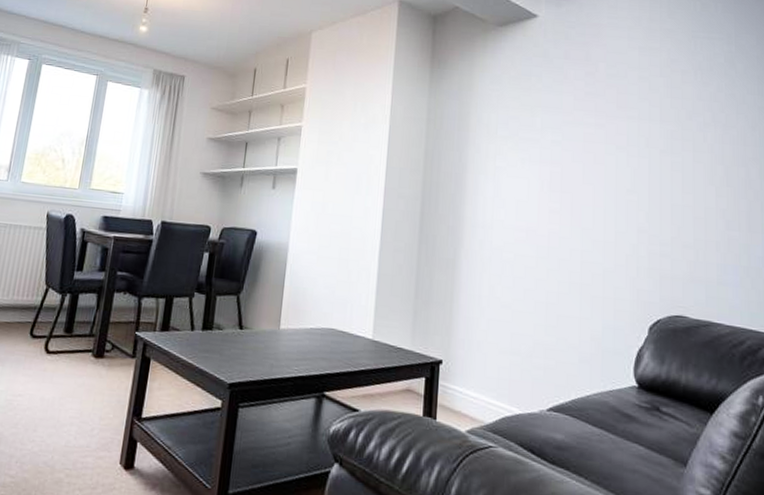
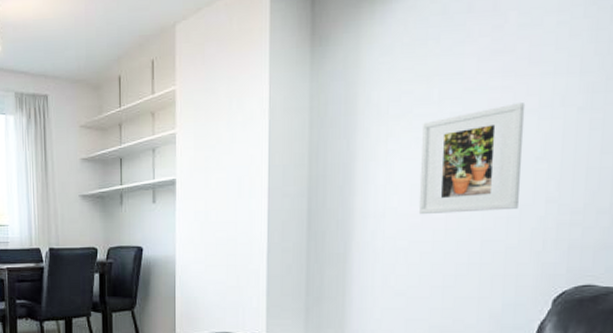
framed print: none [523,139,616,235] -> present [418,103,526,215]

